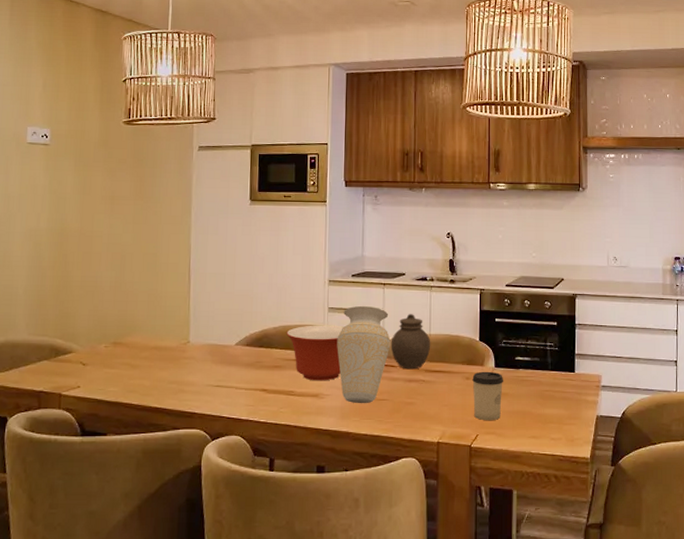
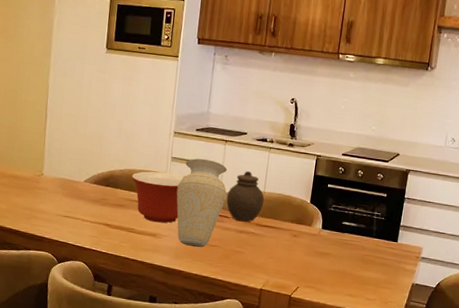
cup: present [472,371,504,421] -> none [297,231,329,276]

